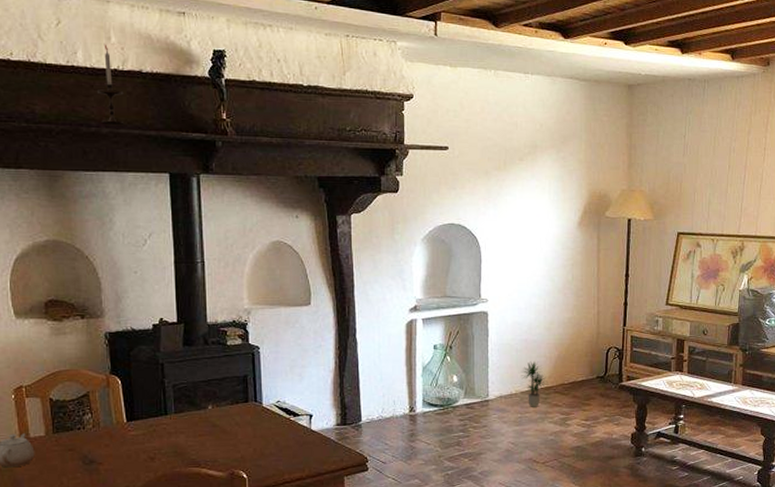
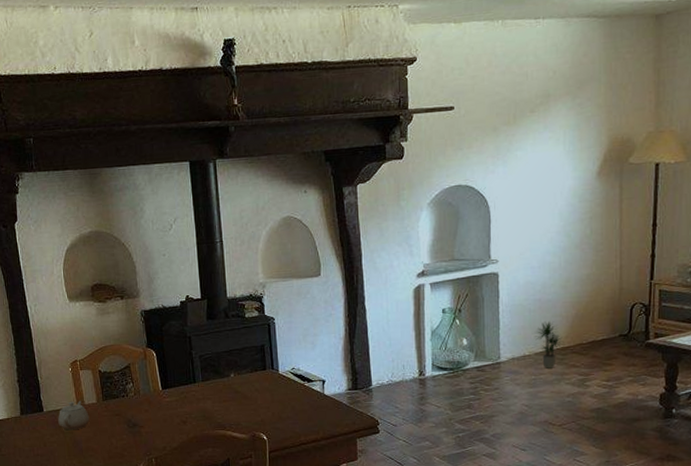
candlestick: present [96,44,124,124] -> none [125,48,148,122]

